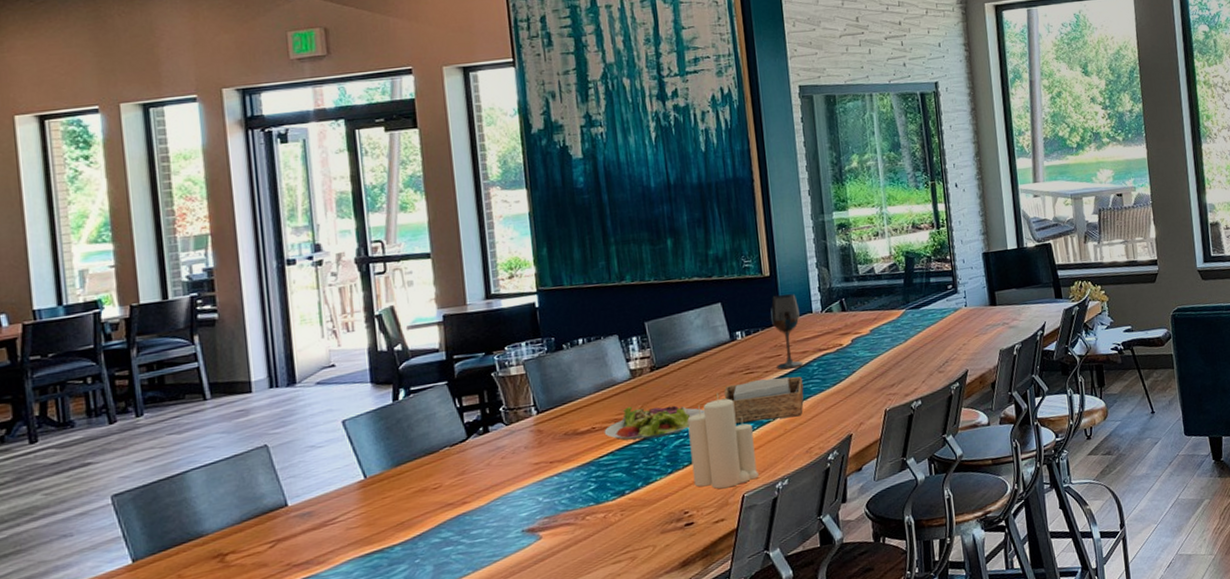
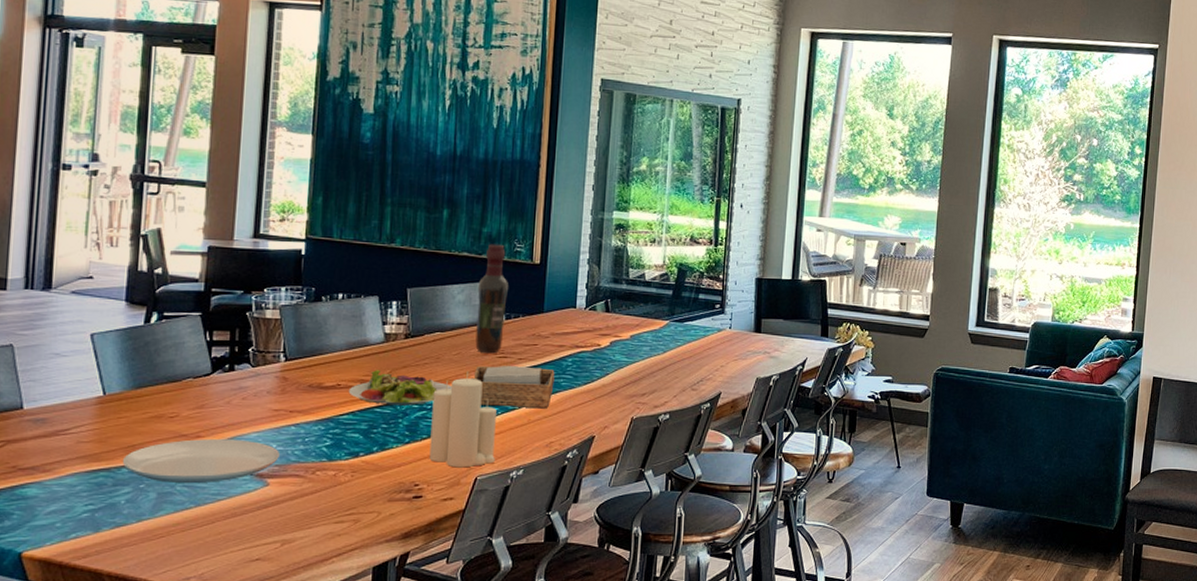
plate: none [393,497,547,554] -> present [122,439,279,483]
wine bottle: none [712,263,747,372] -> present [475,244,508,353]
wine glass: present [770,293,804,369] -> none [531,284,563,360]

